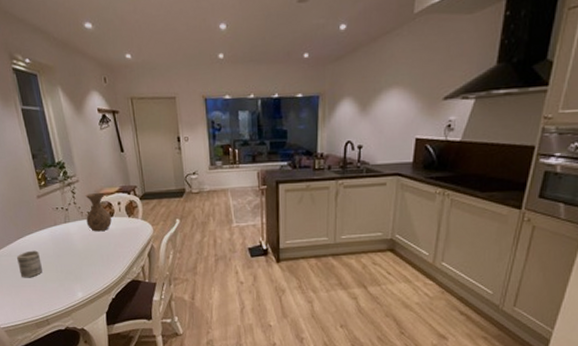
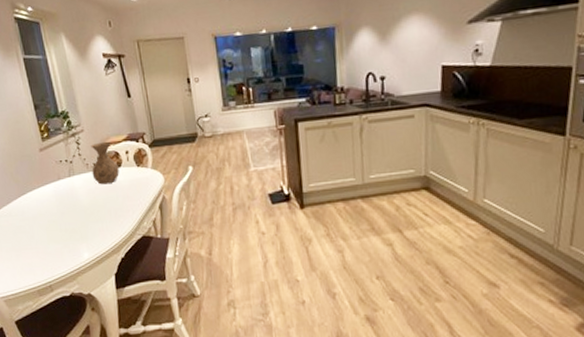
mug: present [17,250,43,278] -> none [18,208,46,240]

